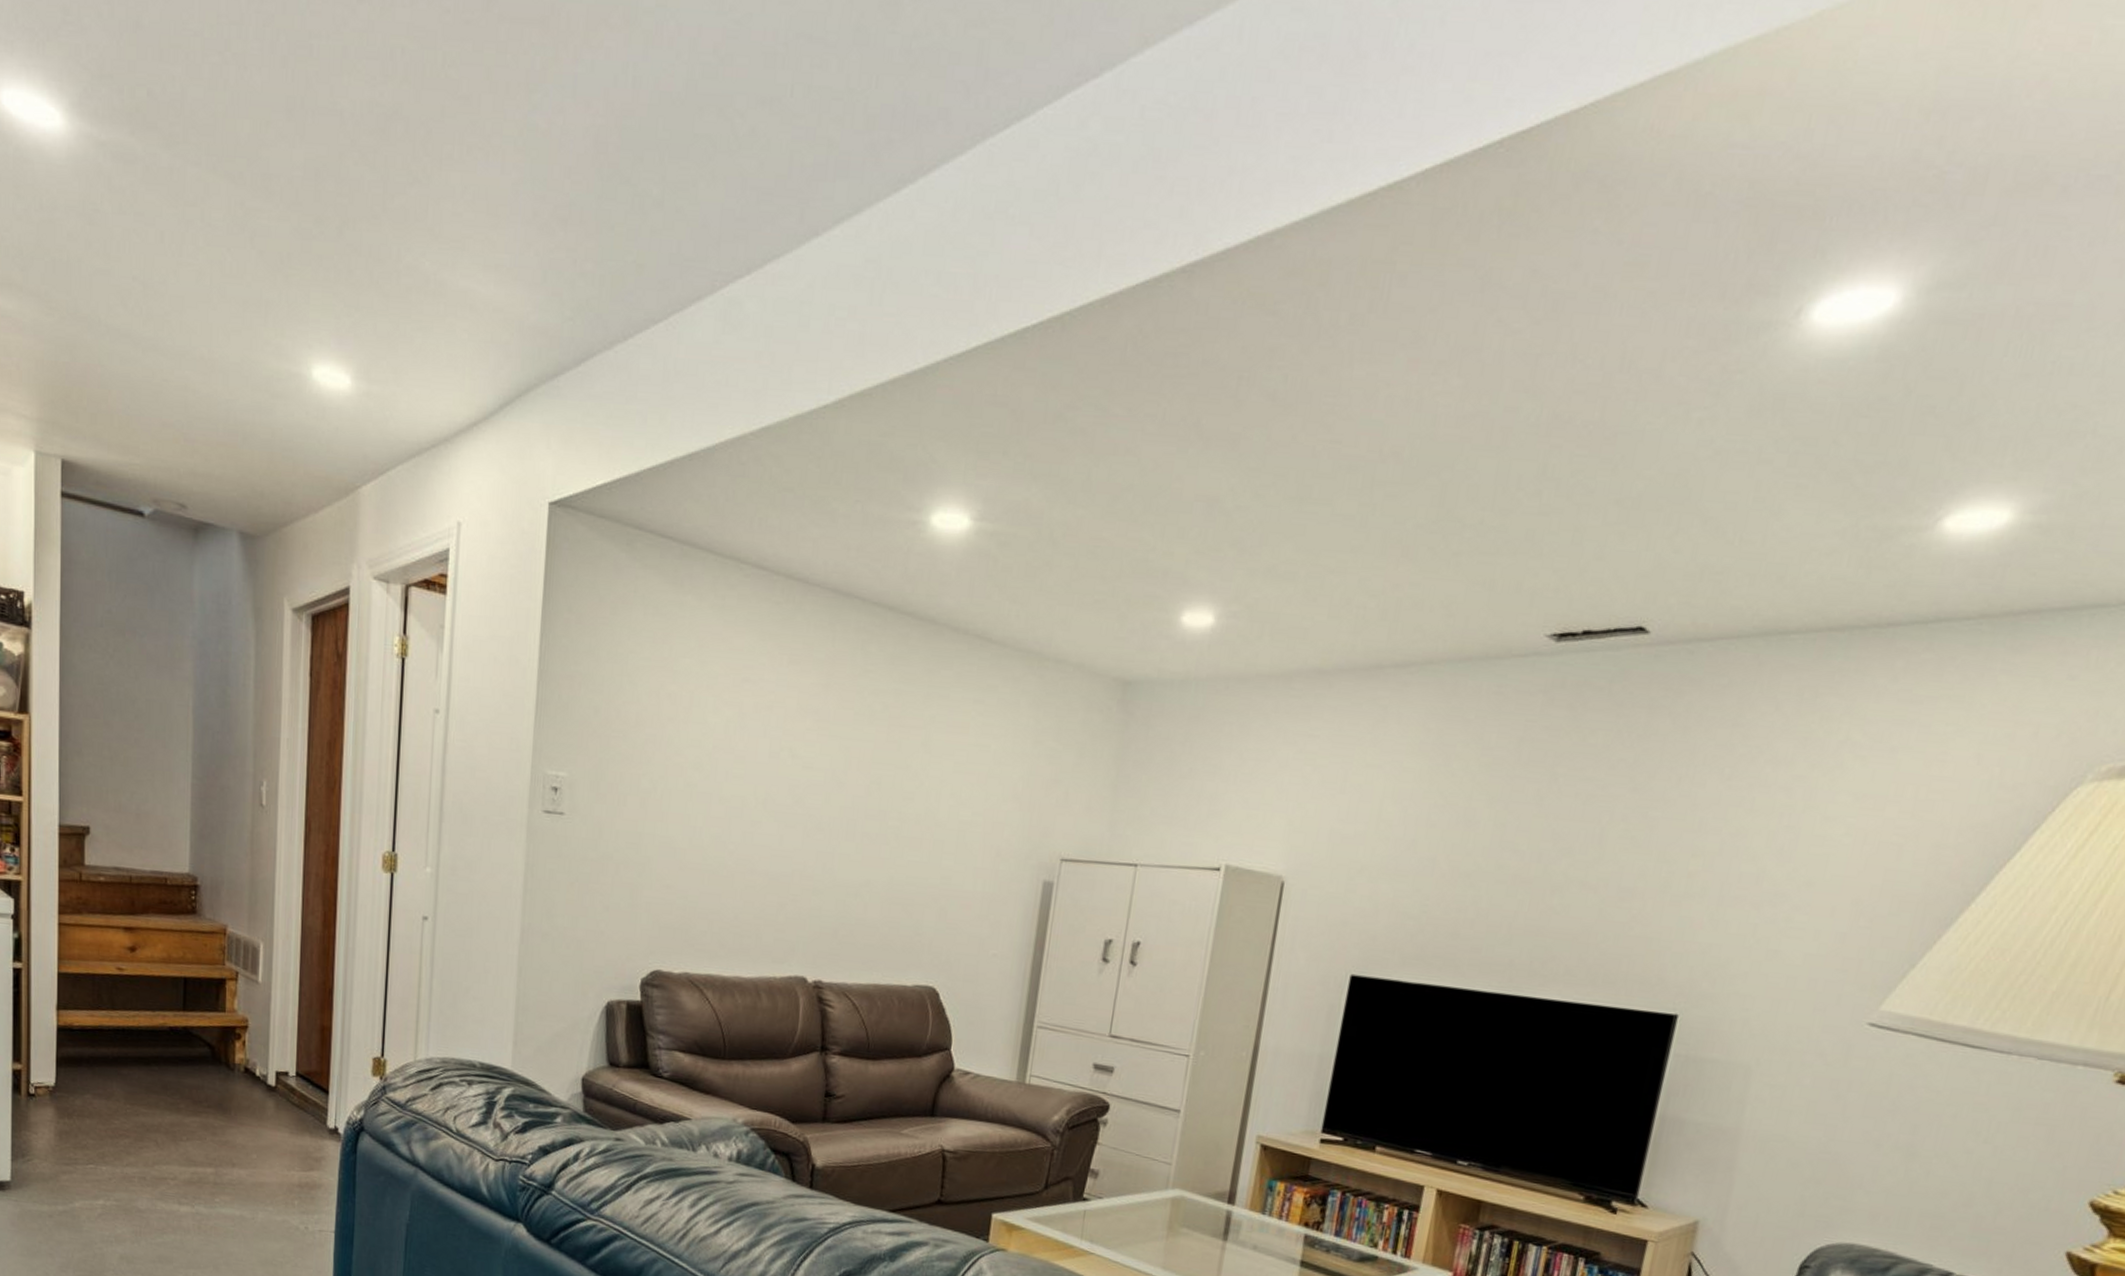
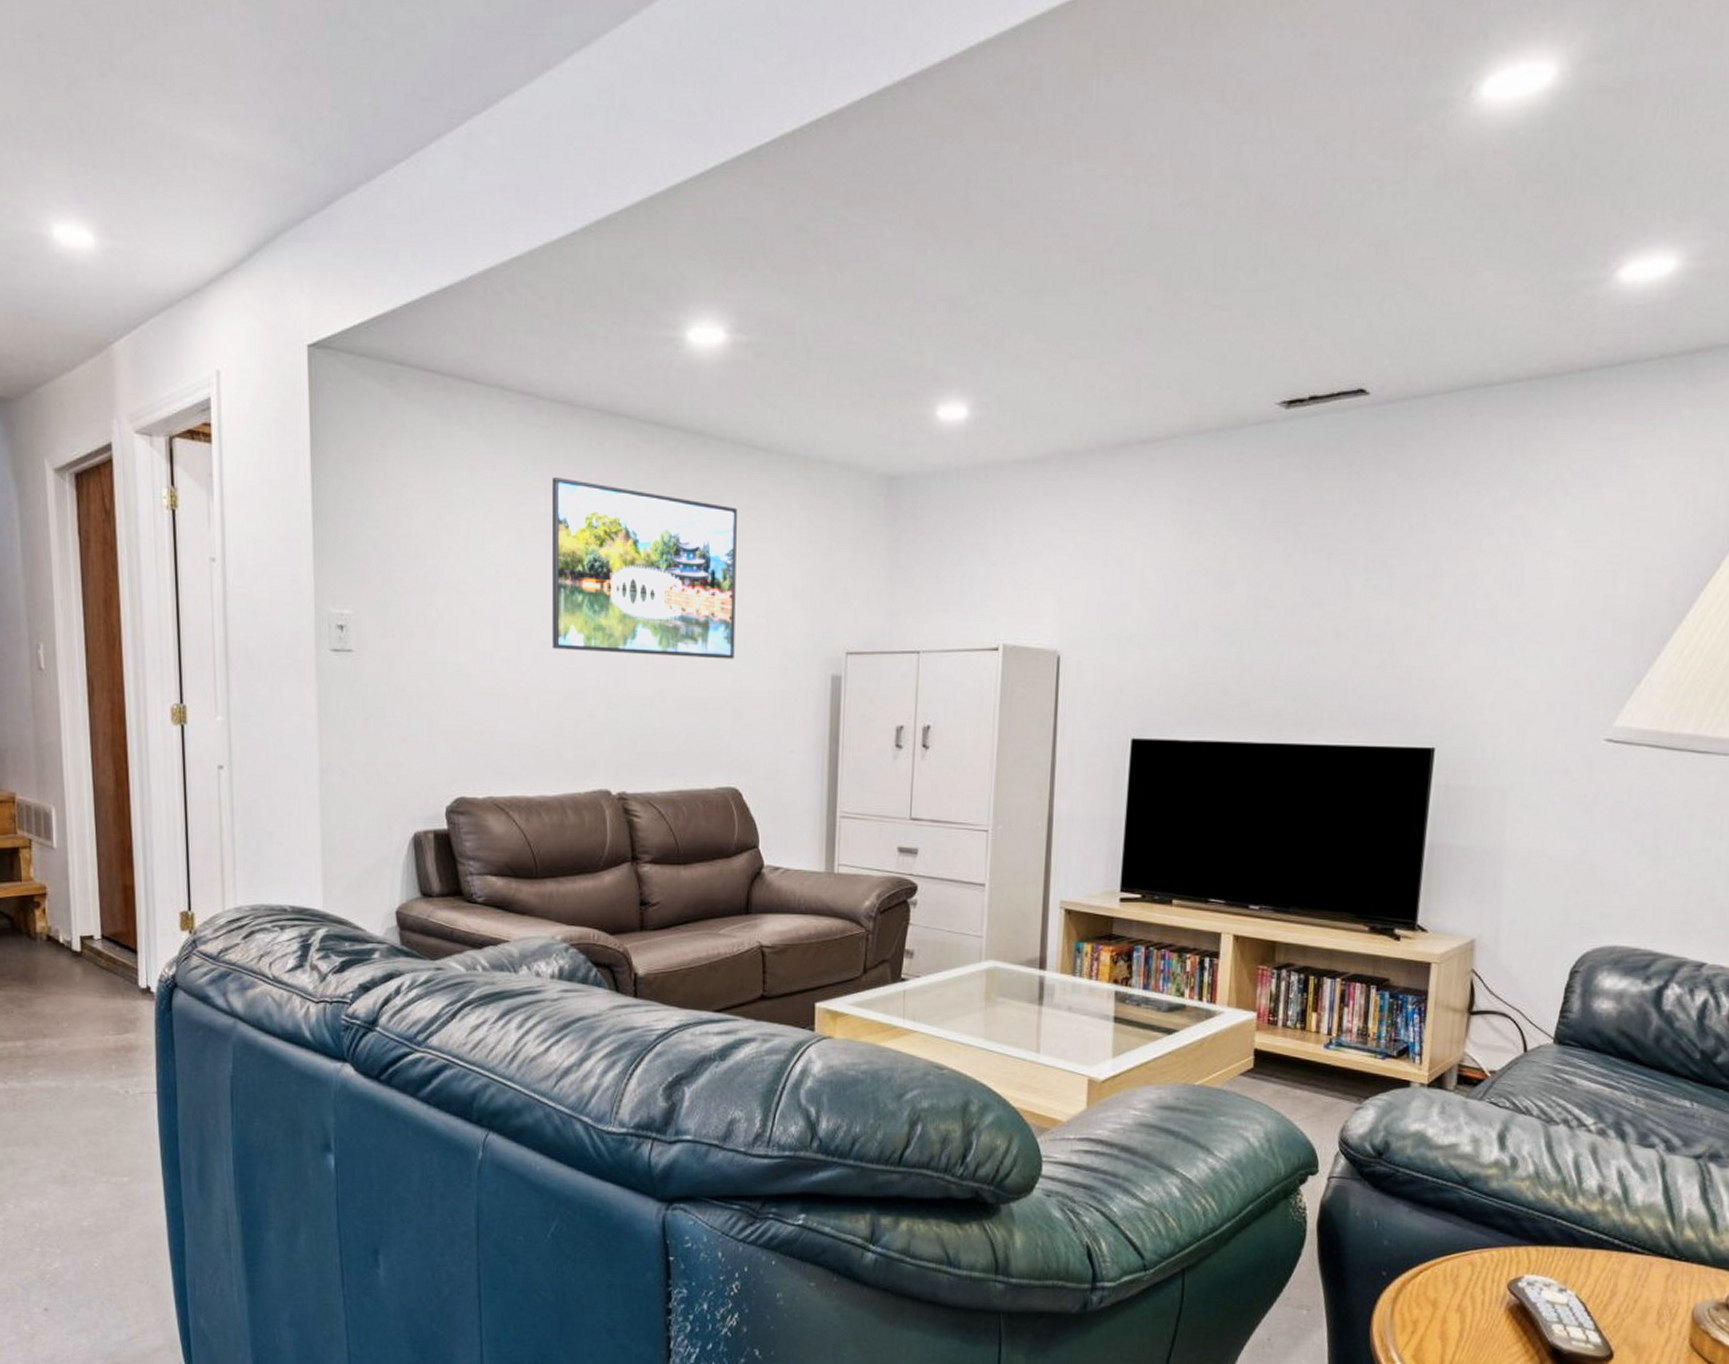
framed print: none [762,655,964,856] -> present [551,477,737,659]

